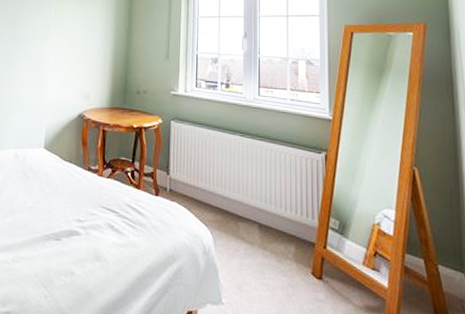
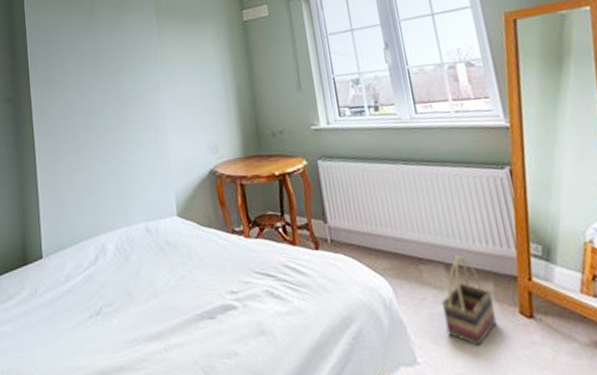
basket: none [250,219,293,296] -> present [441,256,497,345]

